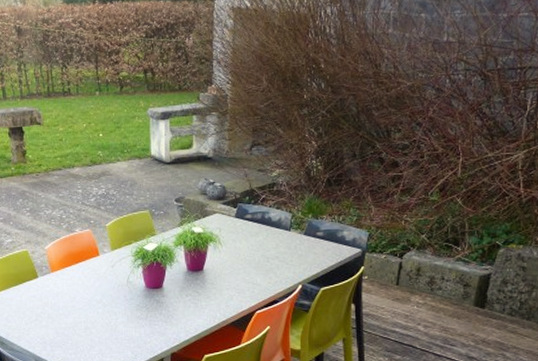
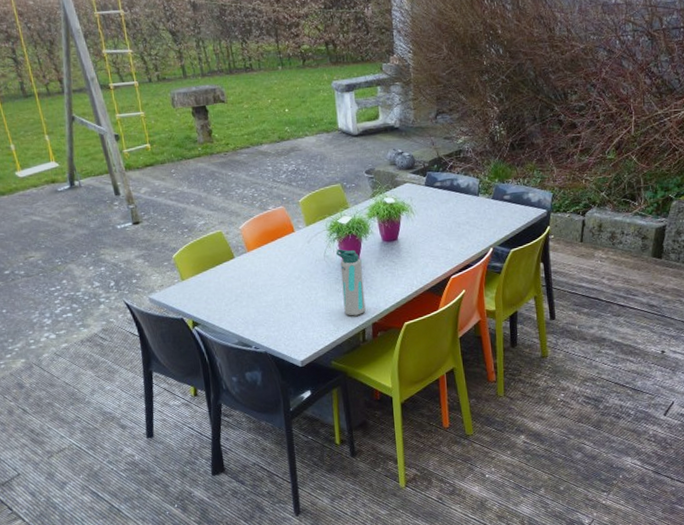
water bottle: none [139,276,165,345] -> present [335,249,366,316]

